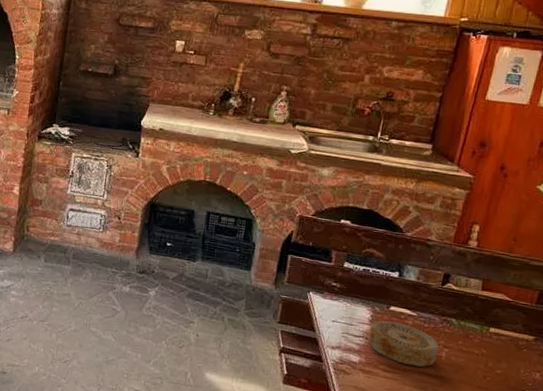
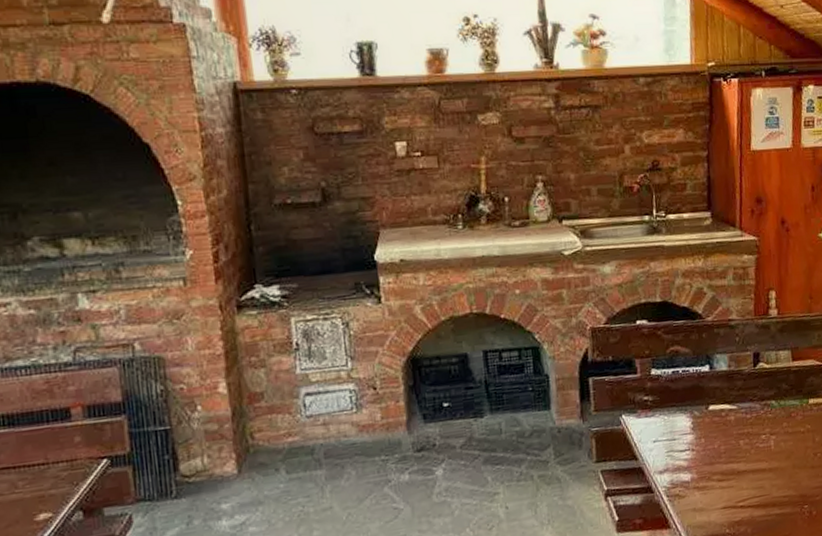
ashtray: present [368,320,439,367] -> none [694,421,767,467]

